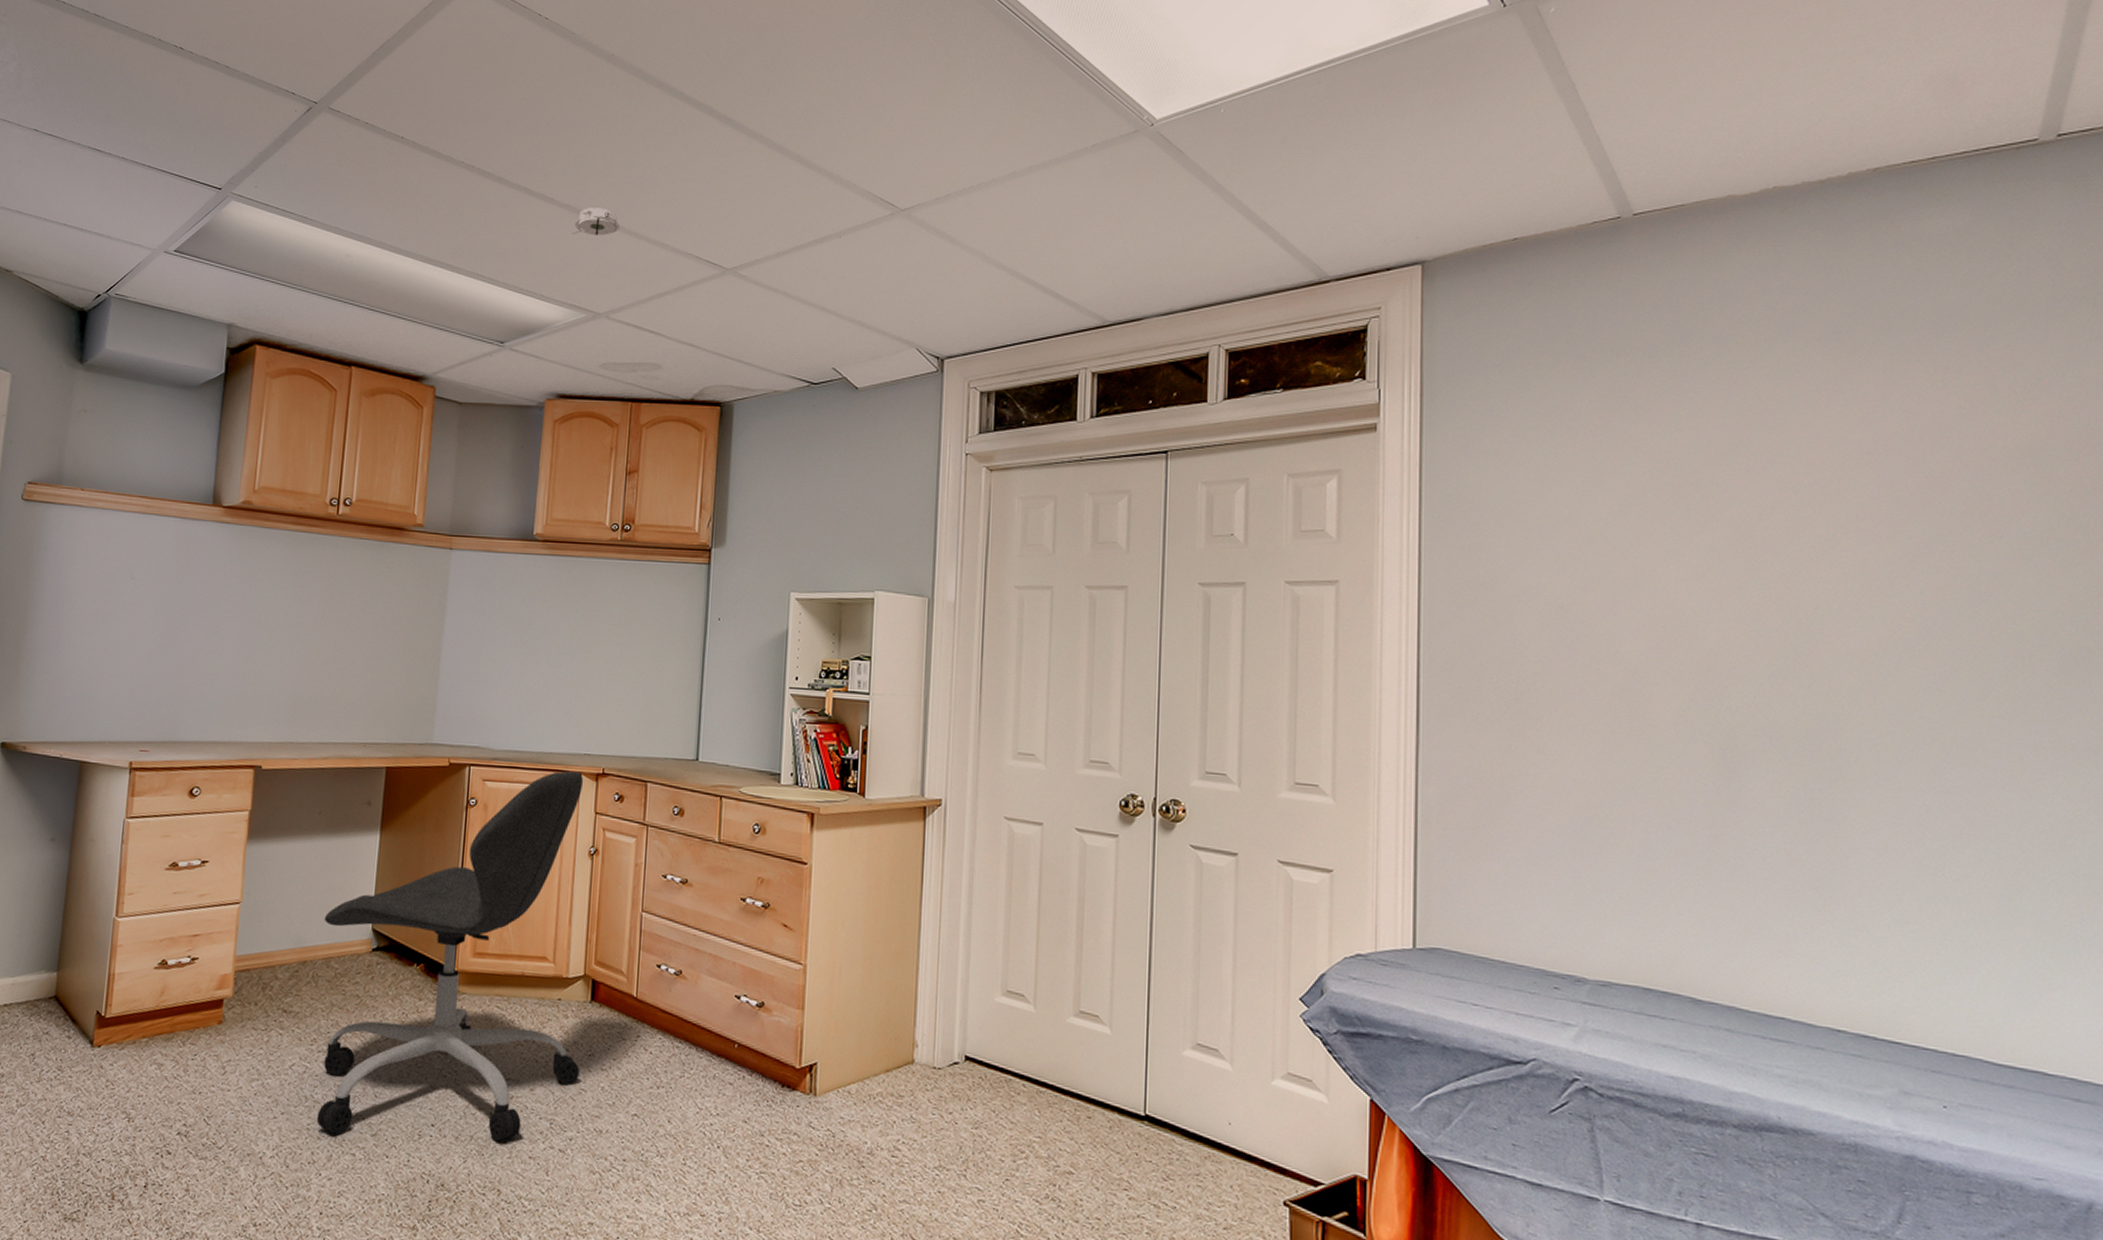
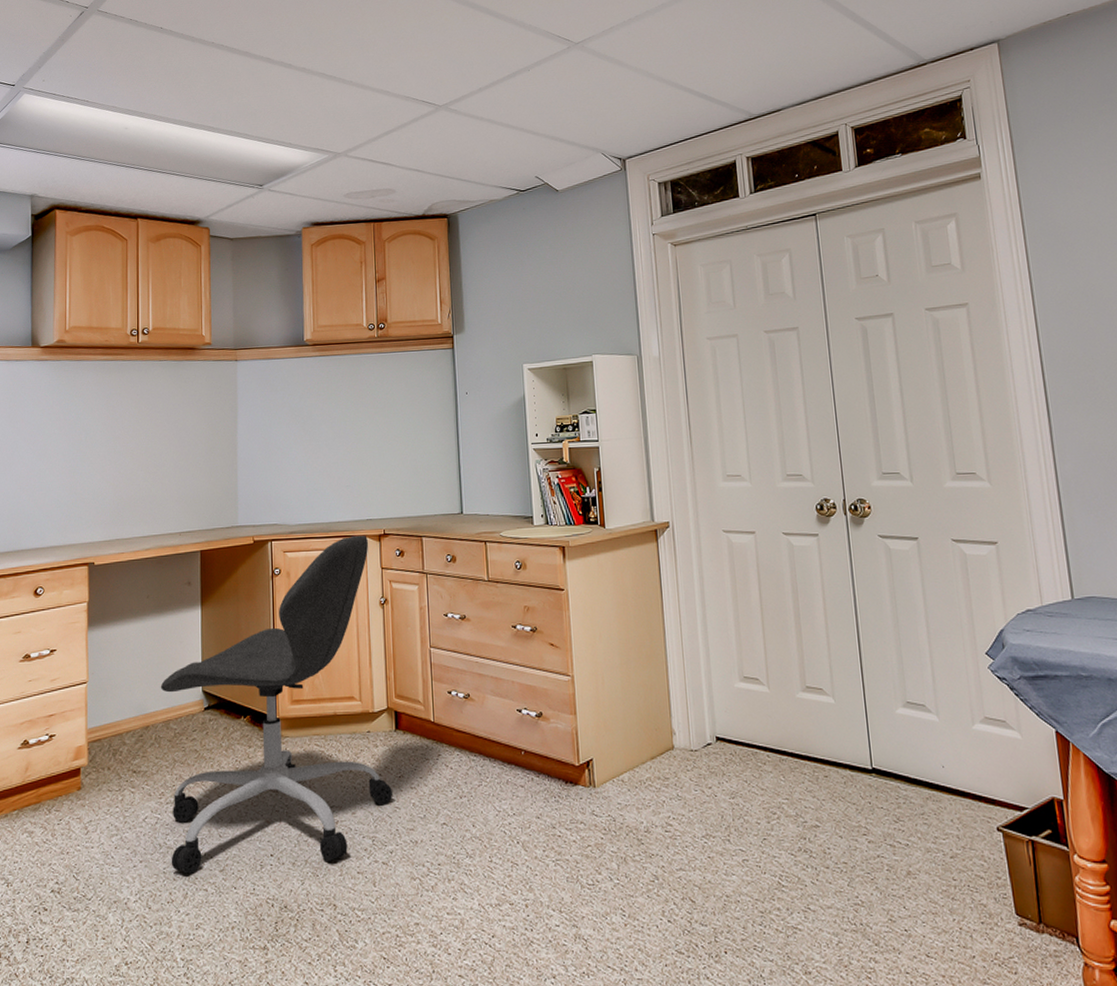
smoke detector: present [572,208,620,236] -> none [309,67,348,91]

